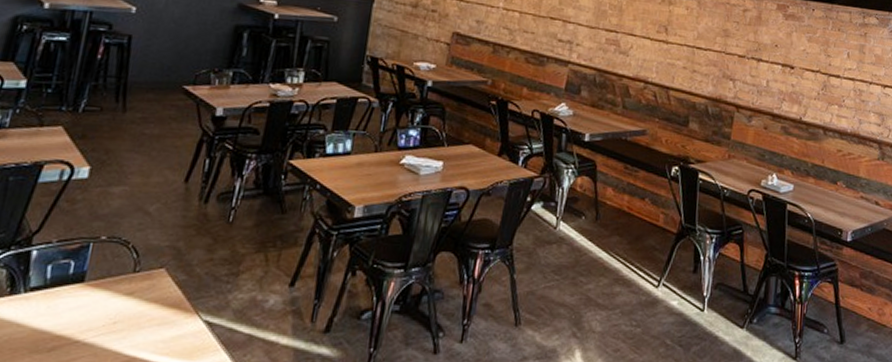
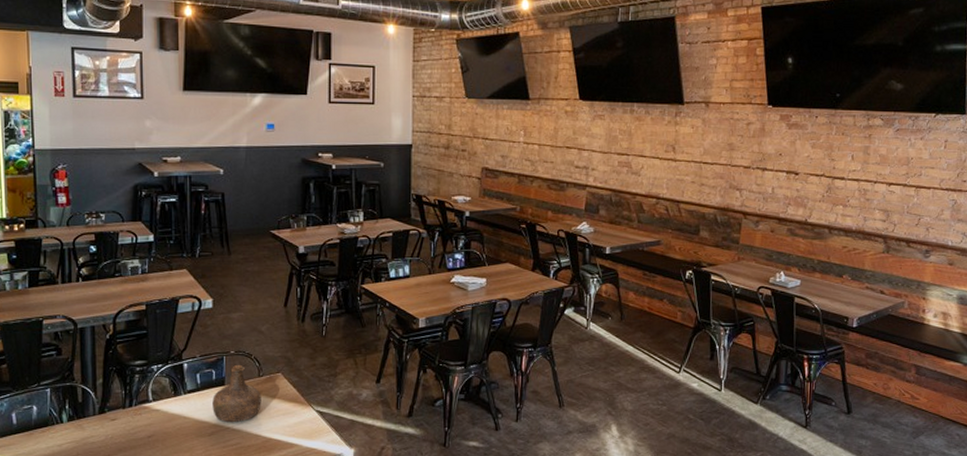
bottle: none [60,254,133,335] -> present [212,364,261,423]

